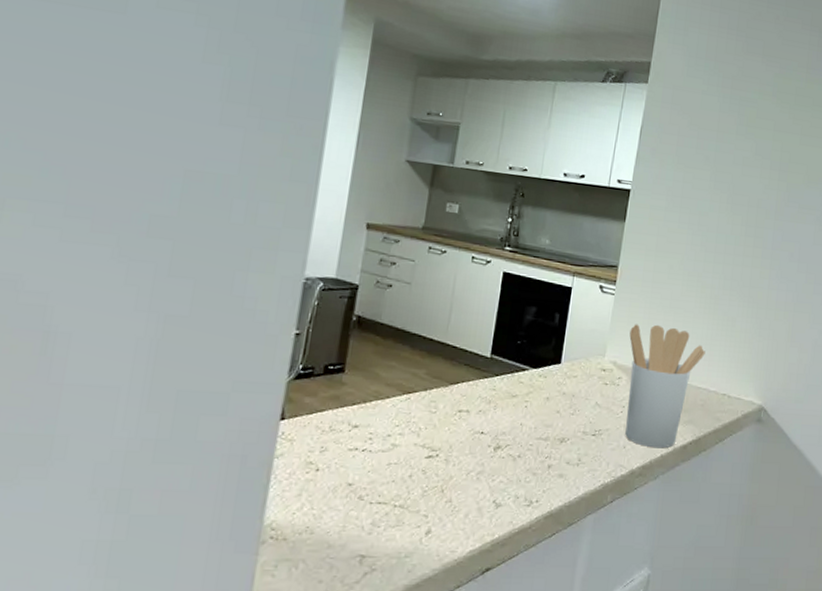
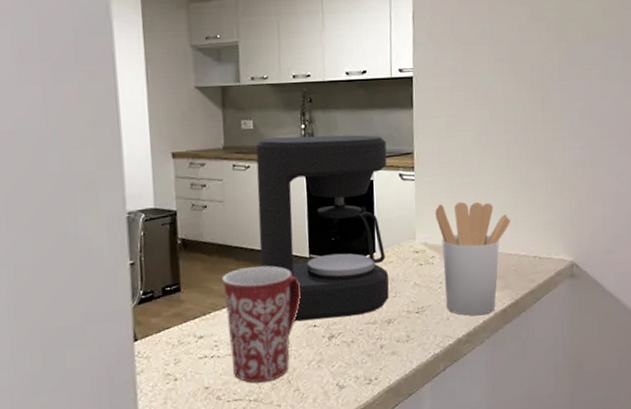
mug: none [383,357,475,487] -> present [221,266,301,383]
coffee maker: none [437,225,592,429] -> present [255,134,389,321]

